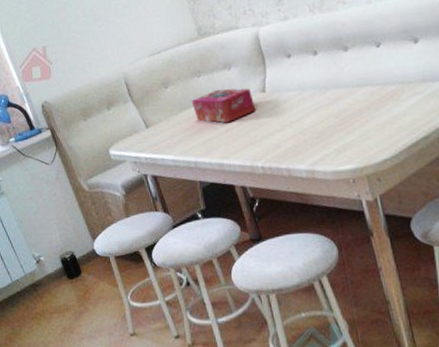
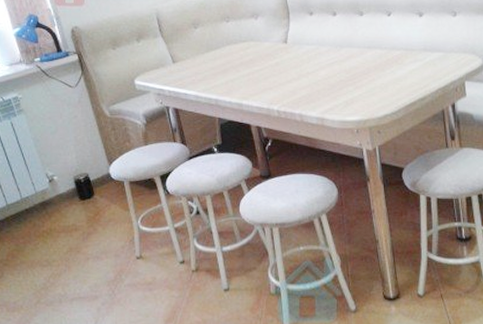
tissue box: present [191,88,256,123] -> none [218,35,277,67]

